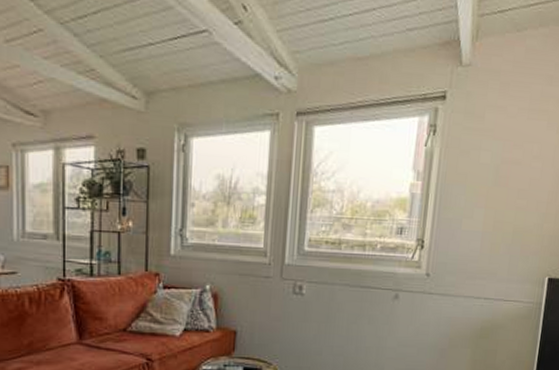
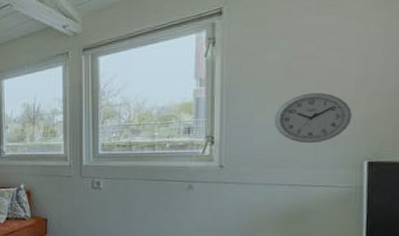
wall clock: none [479,202,542,256] -> present [274,92,352,144]

